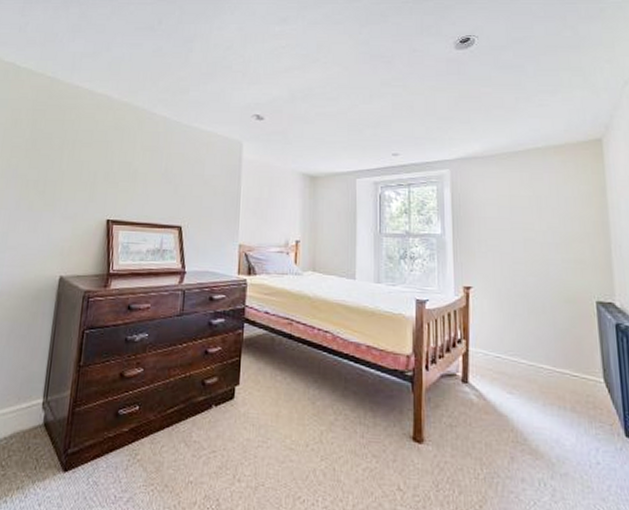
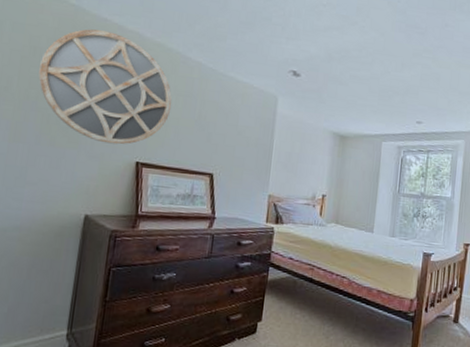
home mirror: none [18,97,140,204] -> present [38,29,172,145]

